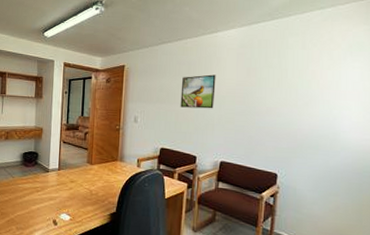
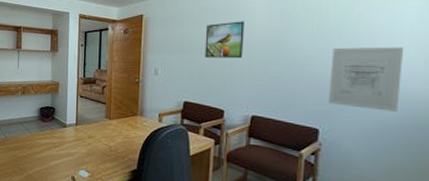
wall art: none [286,101,348,159] -> present [329,47,404,112]

